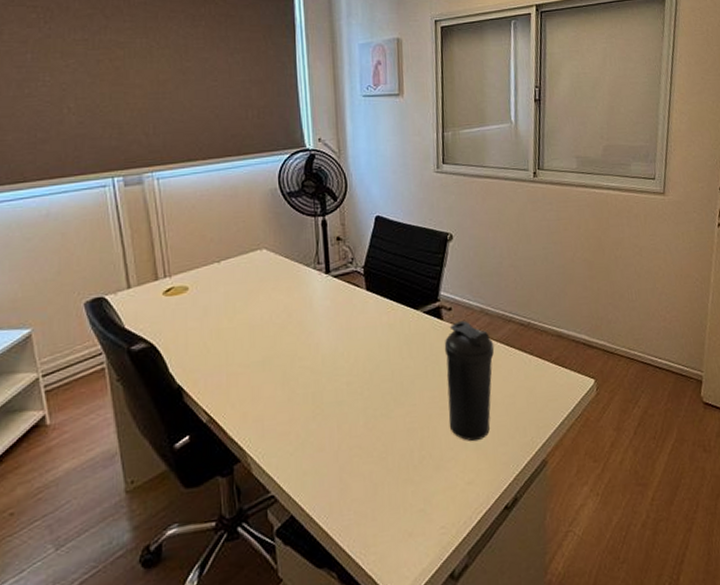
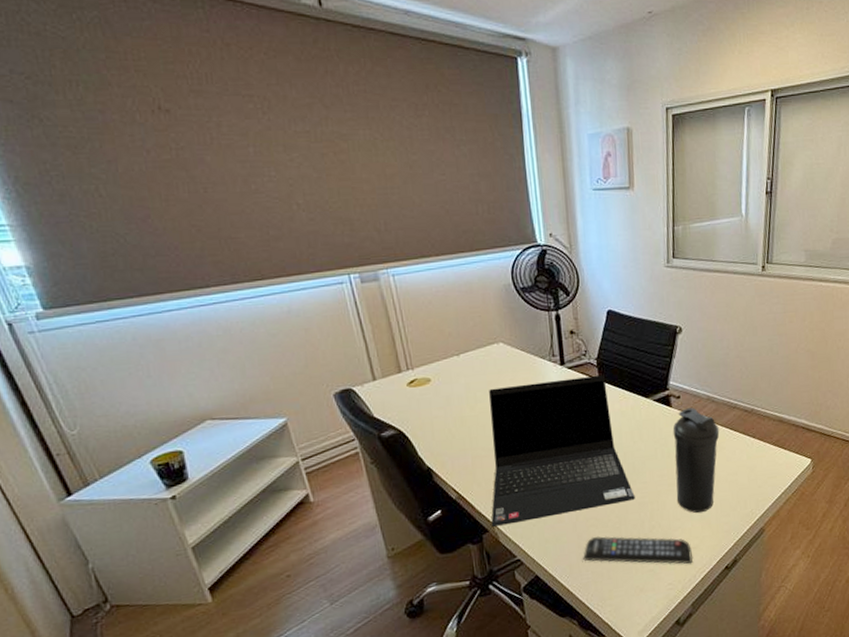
laptop computer: none [244,284,404,457] -> present [489,374,635,528]
remote control: none [345,468,469,503] -> present [583,536,693,565]

